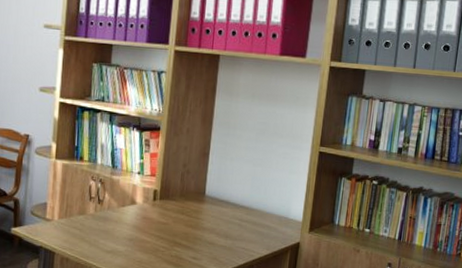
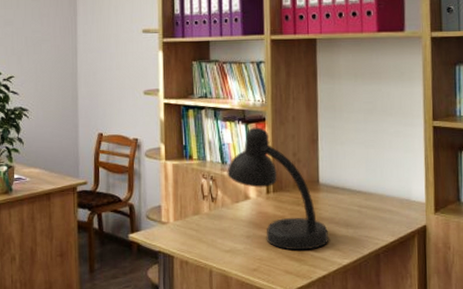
desk lamp: none [116,135,208,257] -> present [227,127,328,251]

